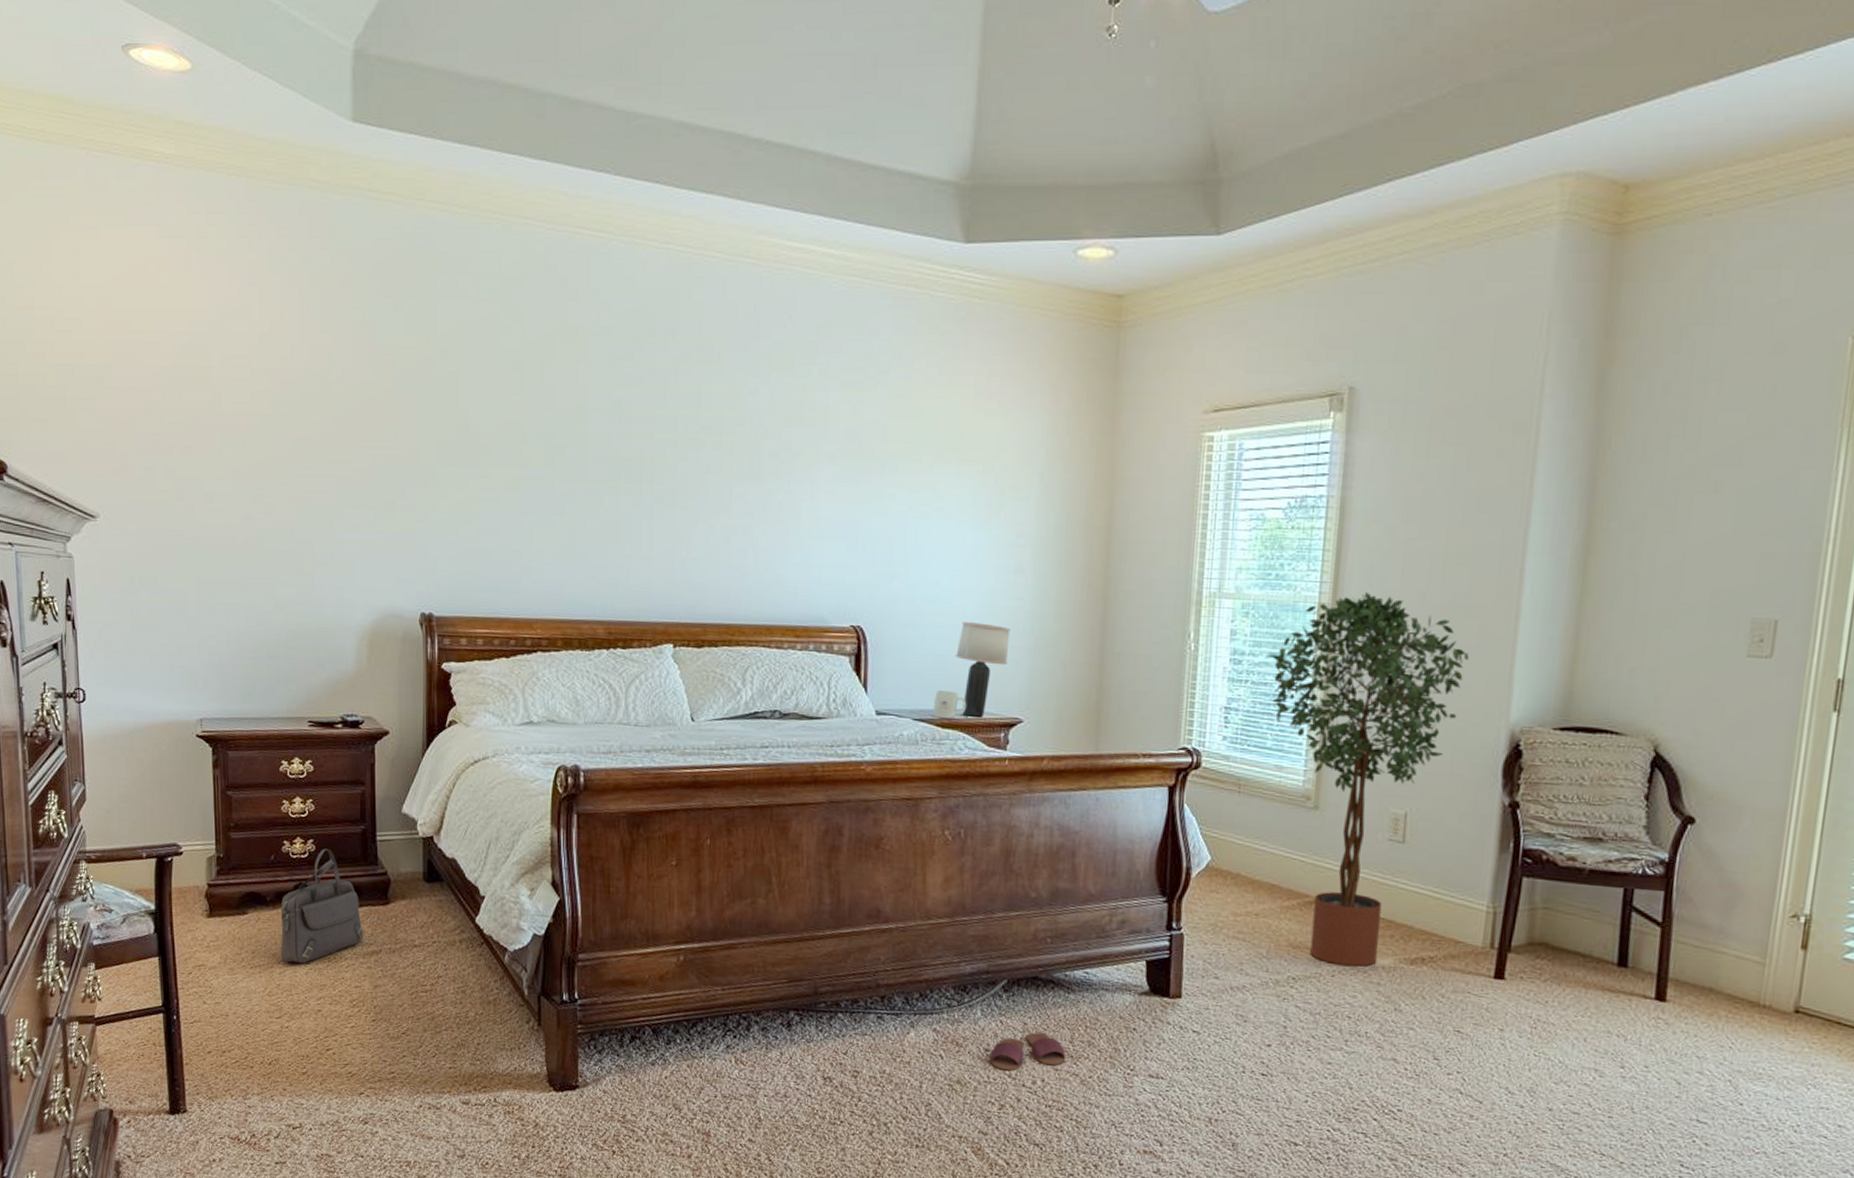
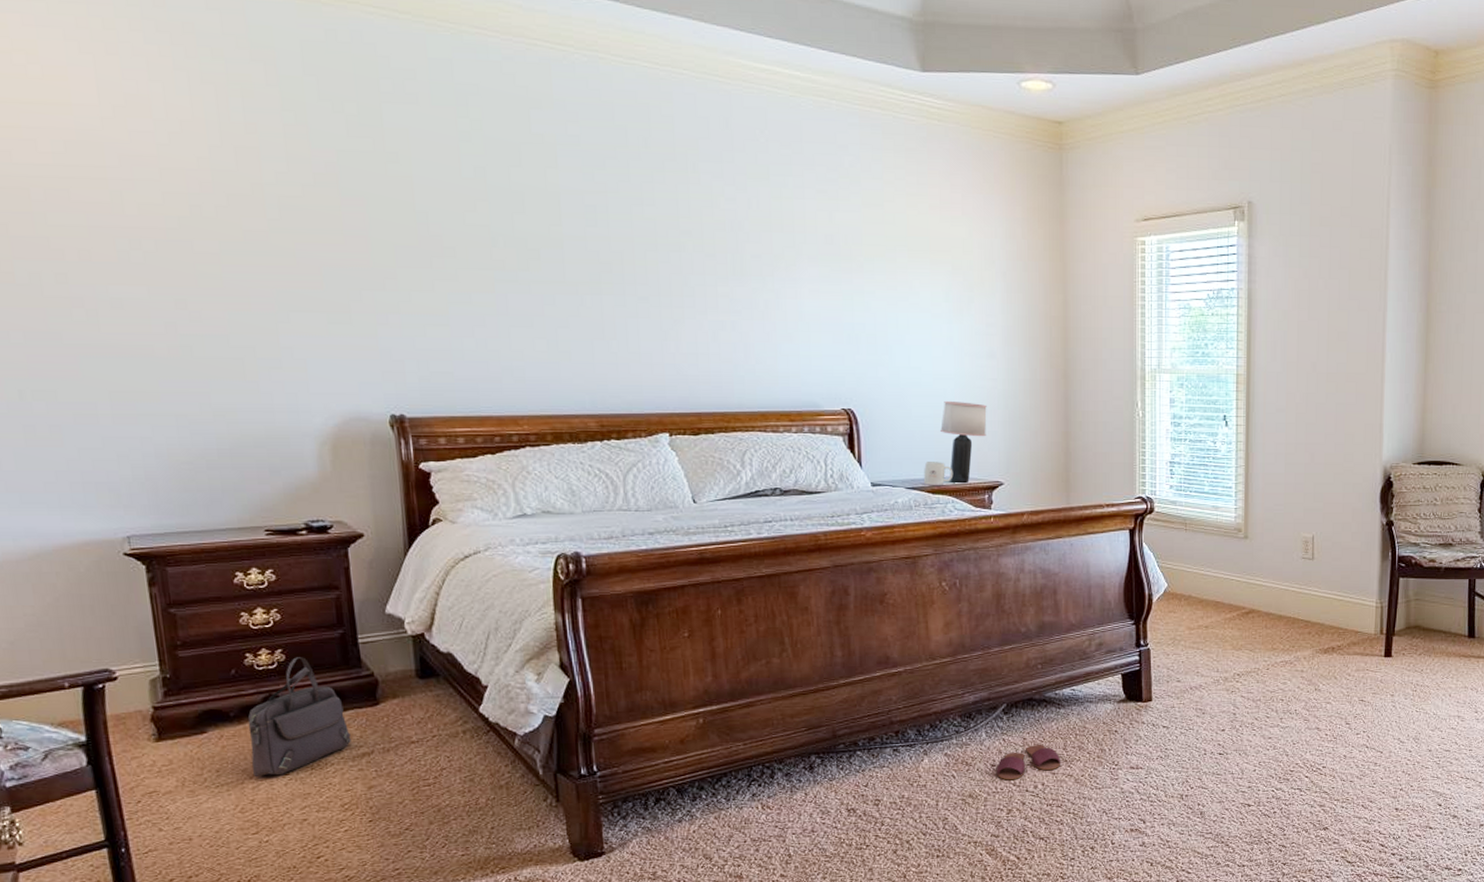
potted tree: present [1267,591,1469,967] -> none [1200,364,1350,661]

